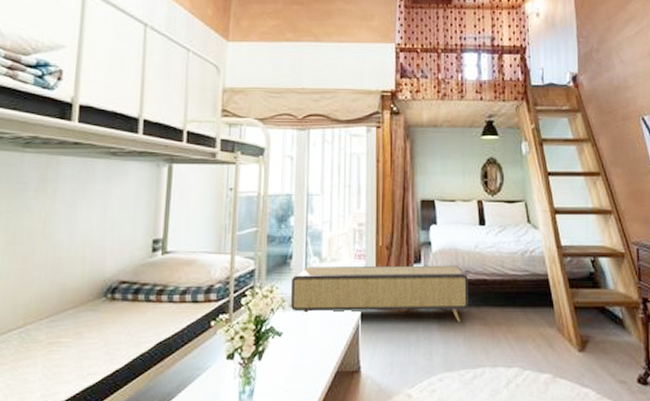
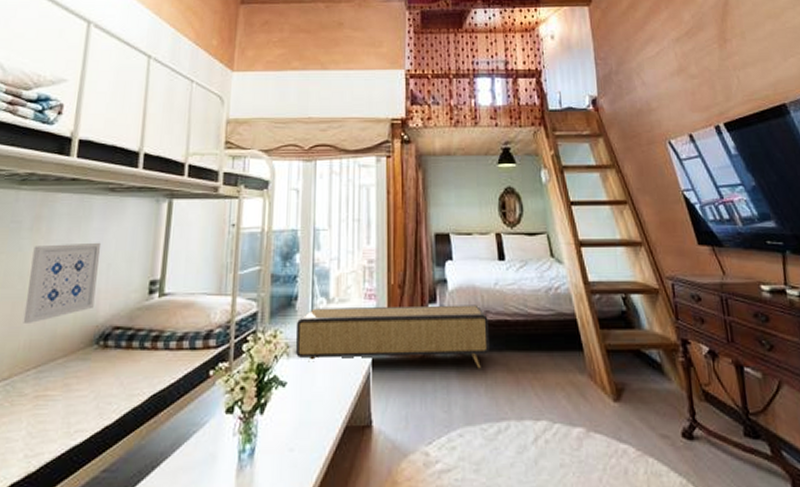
wall art: none [34,203,106,277] -> present [23,242,102,323]

